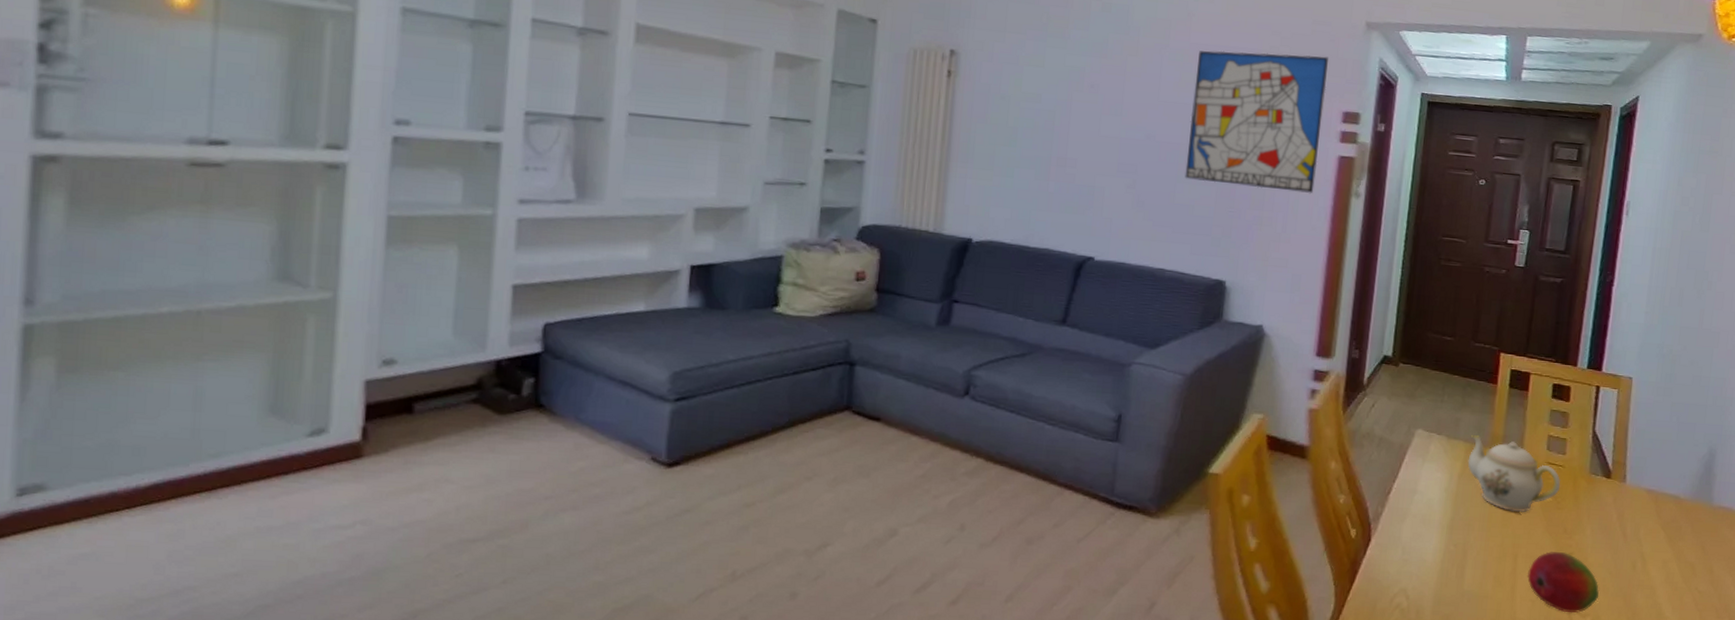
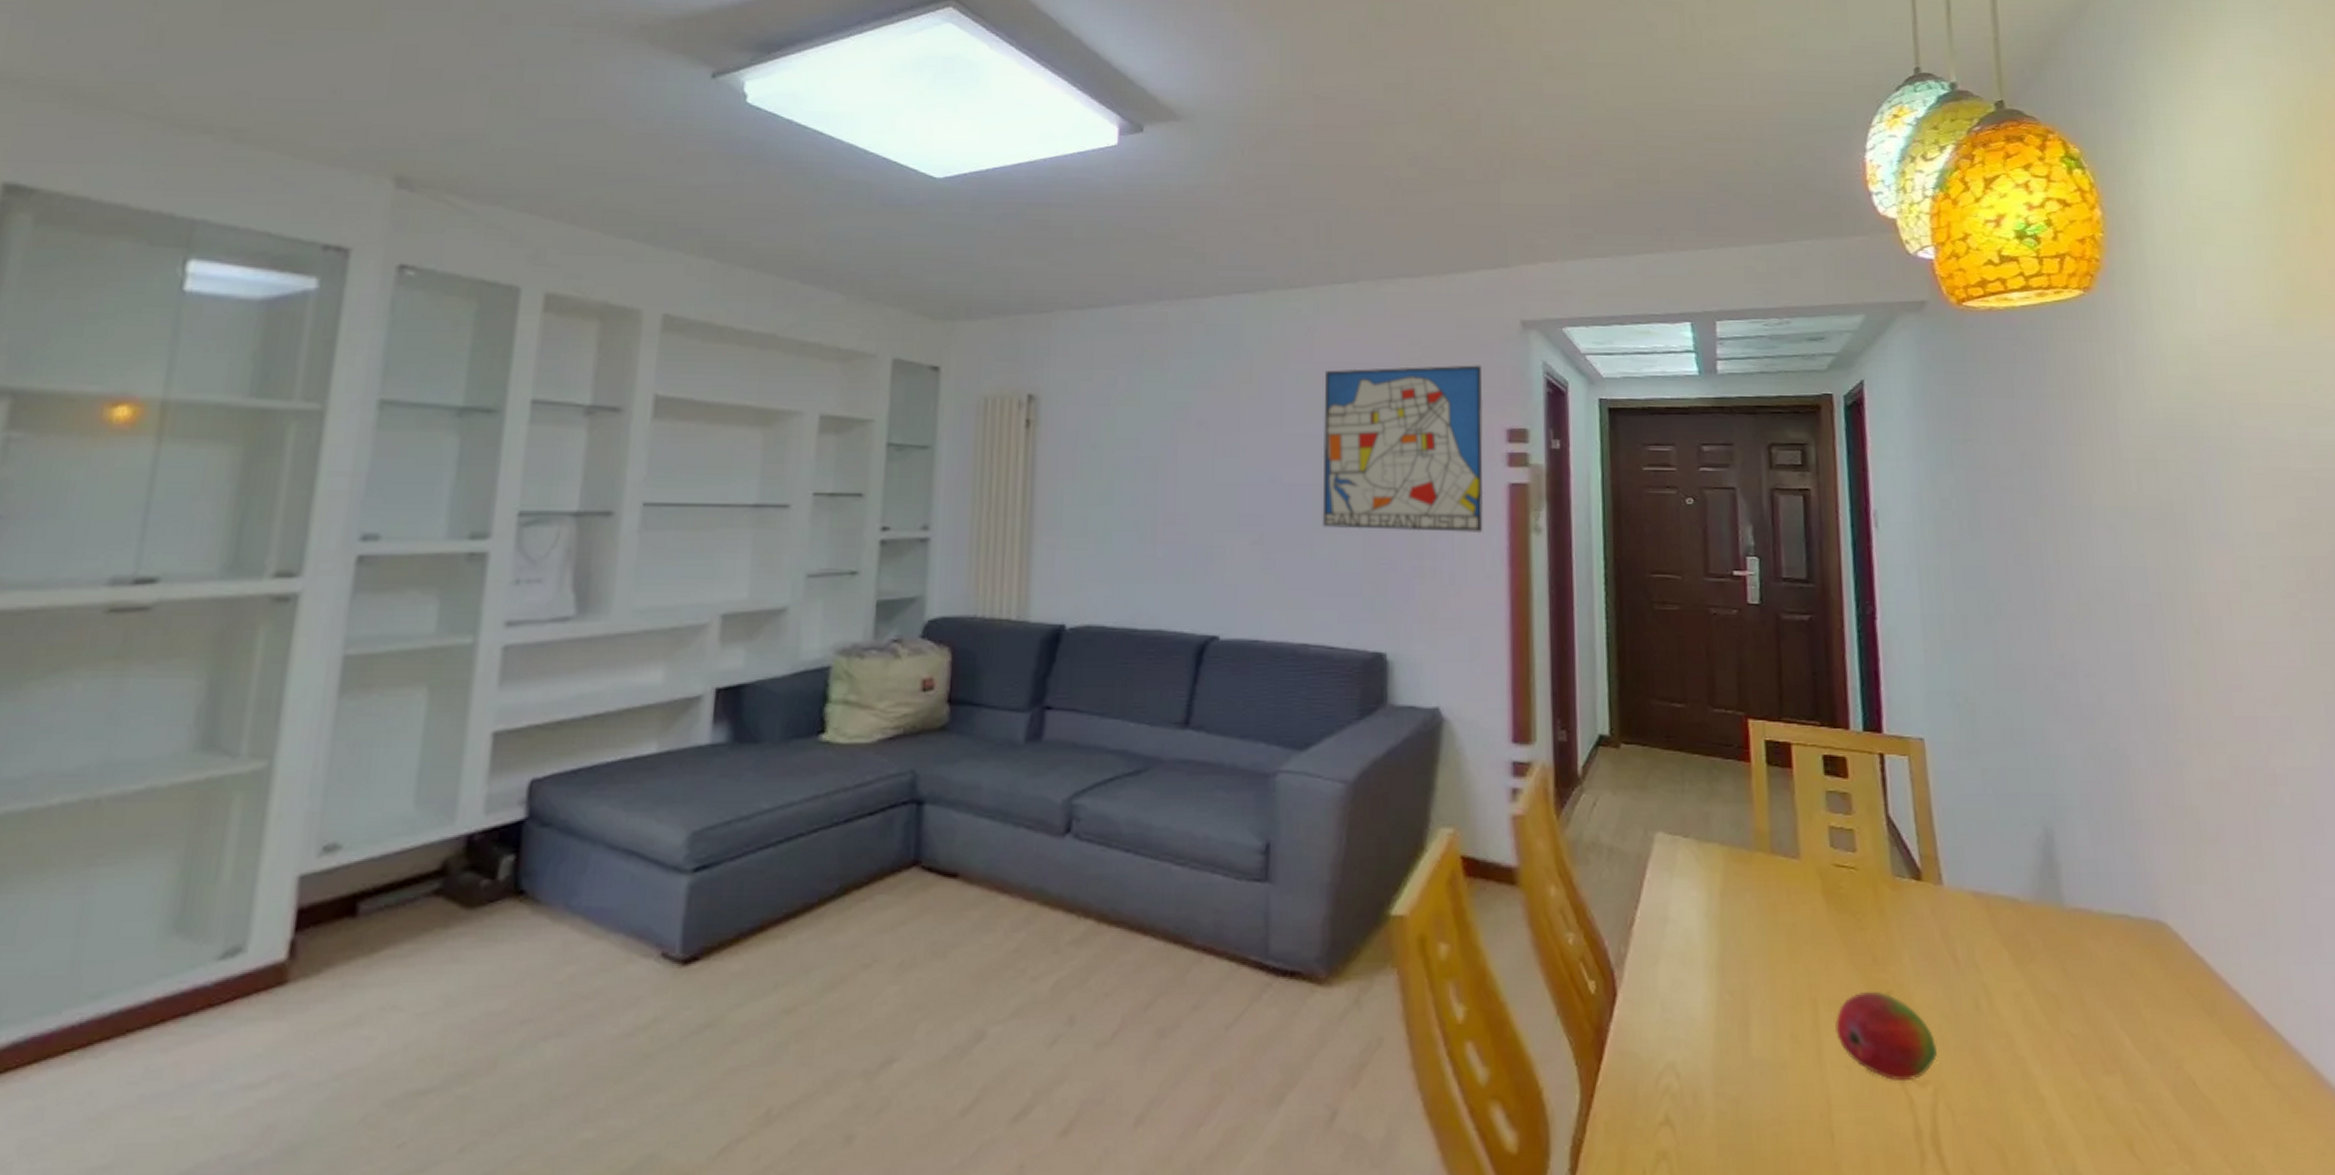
teapot: present [1467,435,1561,513] -> none [1728,834,1858,939]

